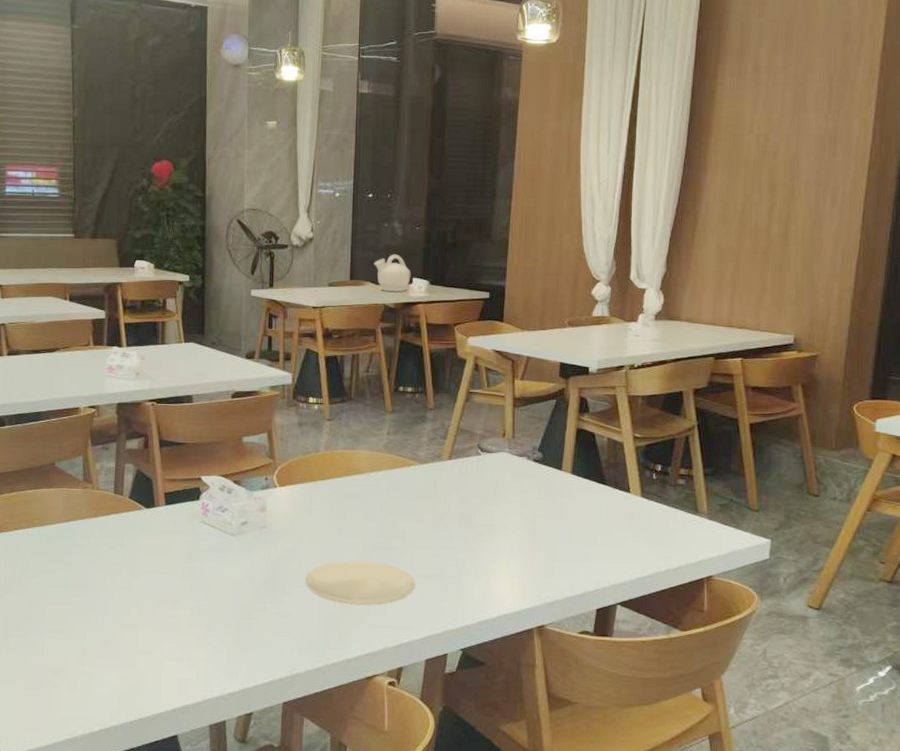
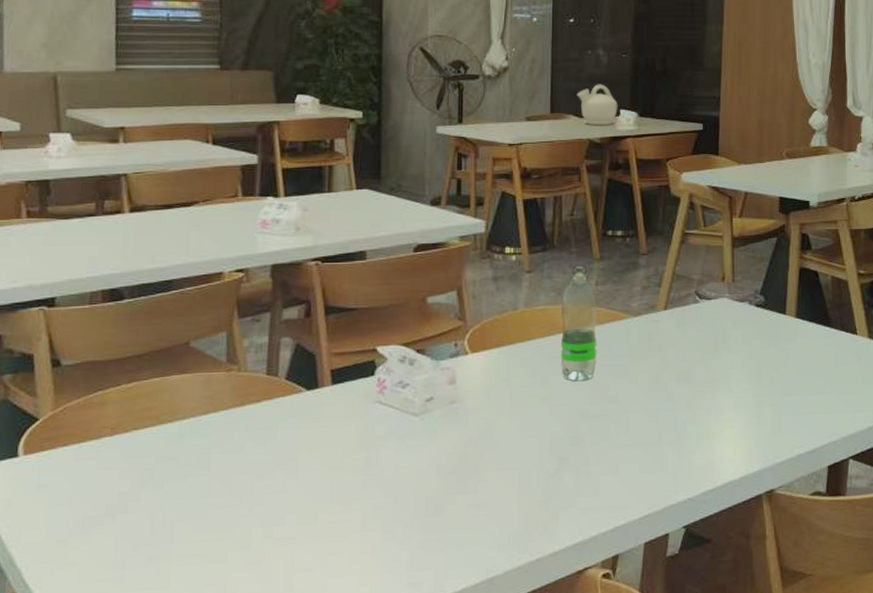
plate: present [306,560,416,605] -> none [504,432,631,486]
bottle: none [355,417,389,517] -> present [560,266,597,382]

